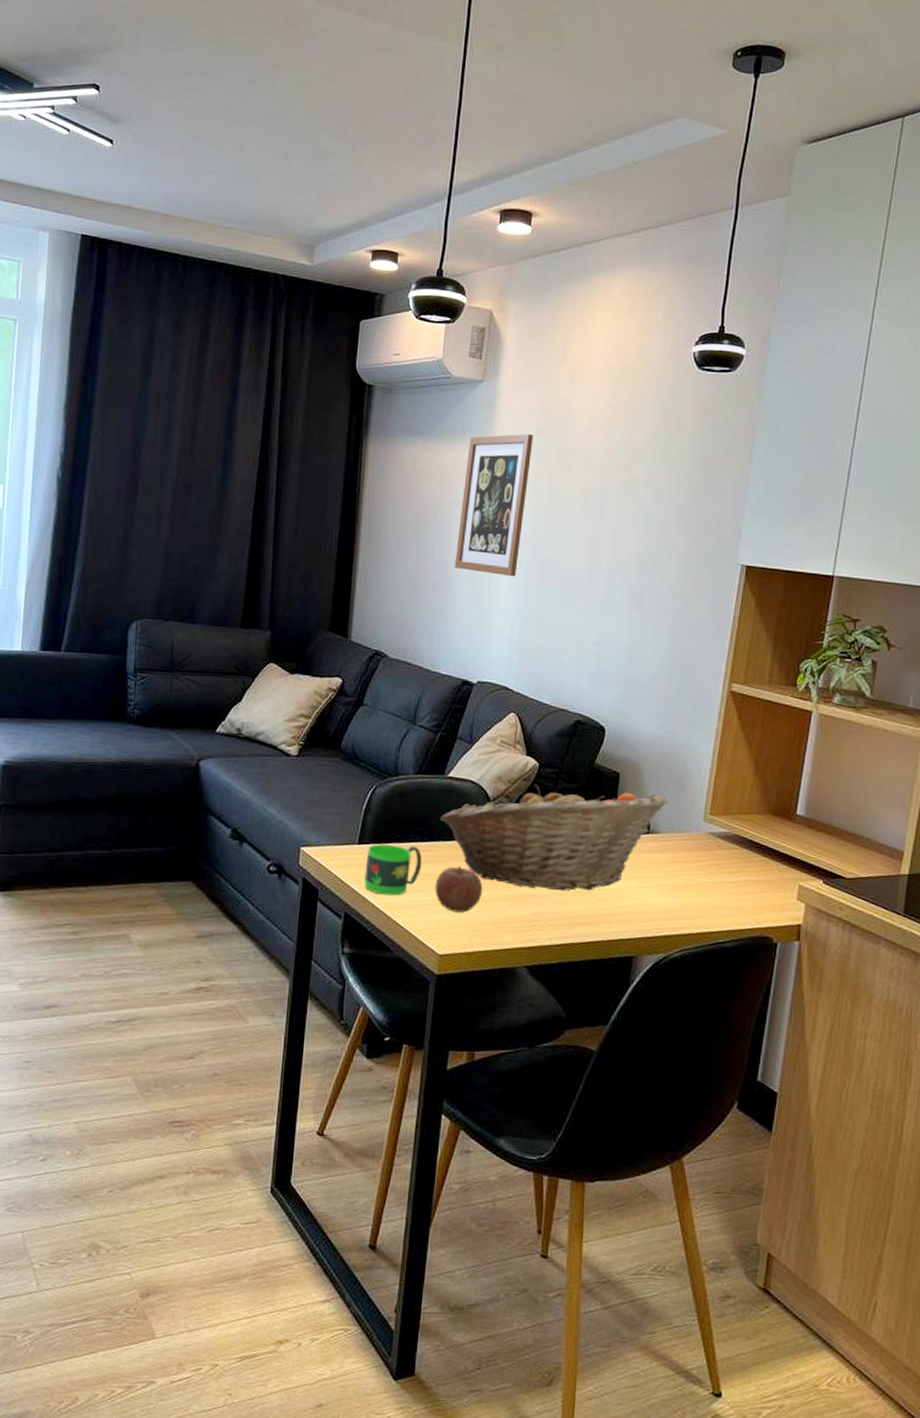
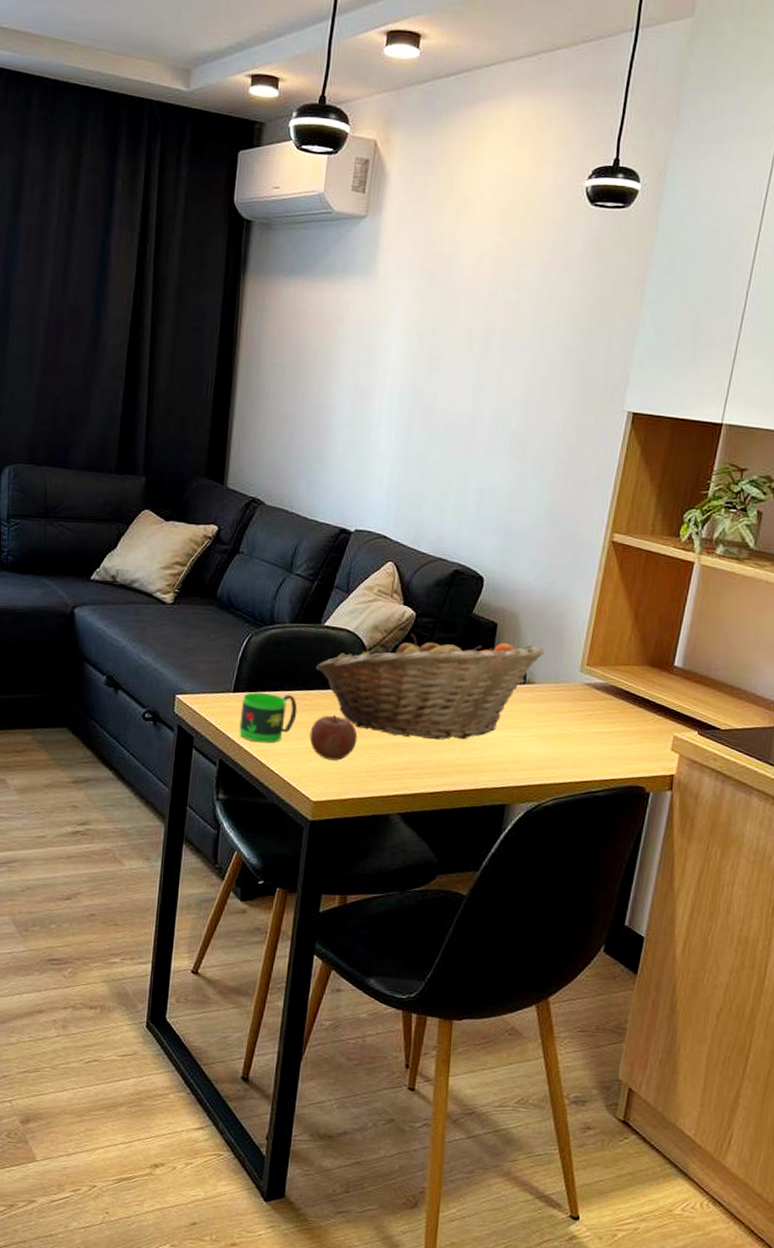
wall art: present [455,433,534,577] -> none [334,272,418,423]

